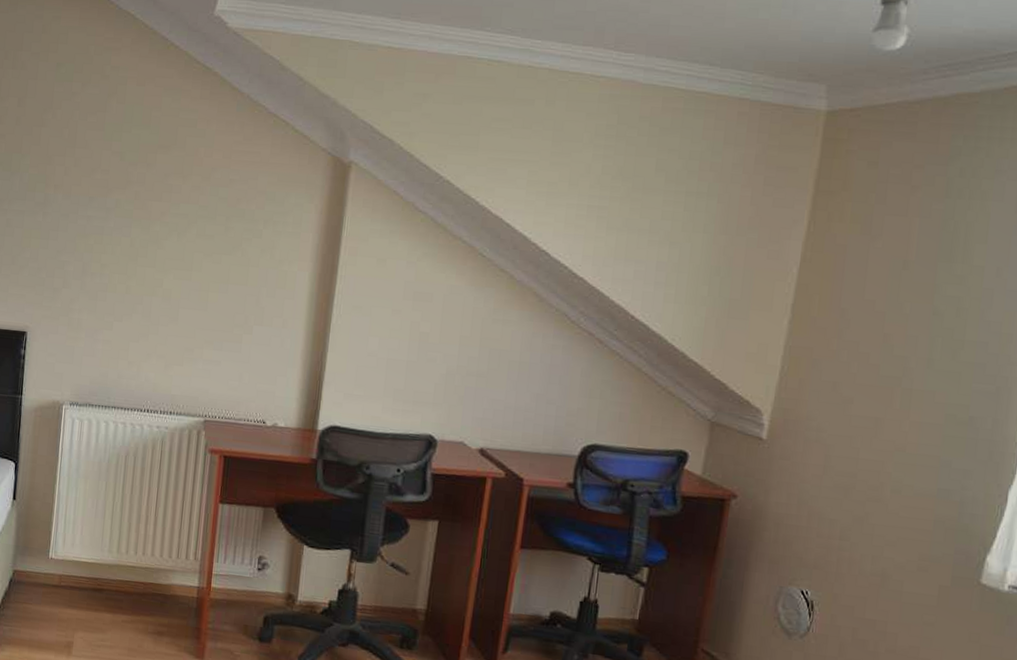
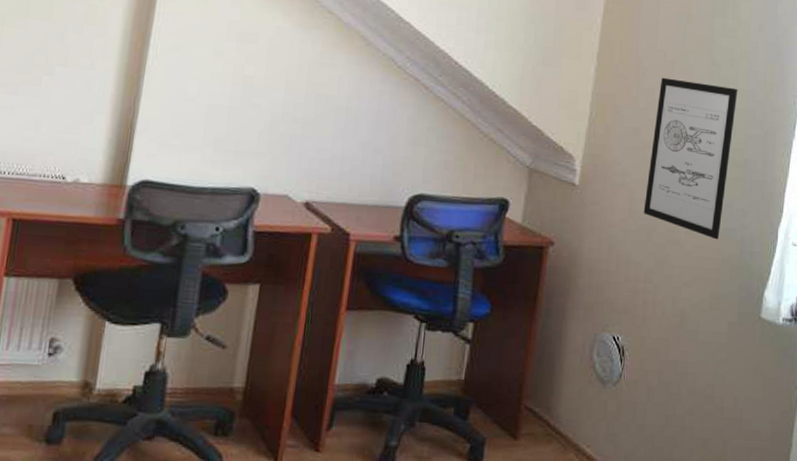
wall art: none [840,329,965,501] -> present [643,77,738,240]

